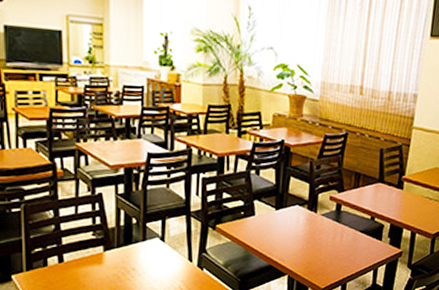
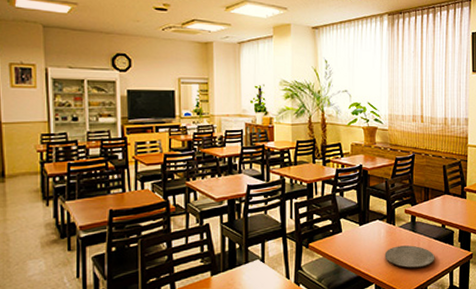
plate: none [301,236,359,262] -> present [384,245,435,268]

